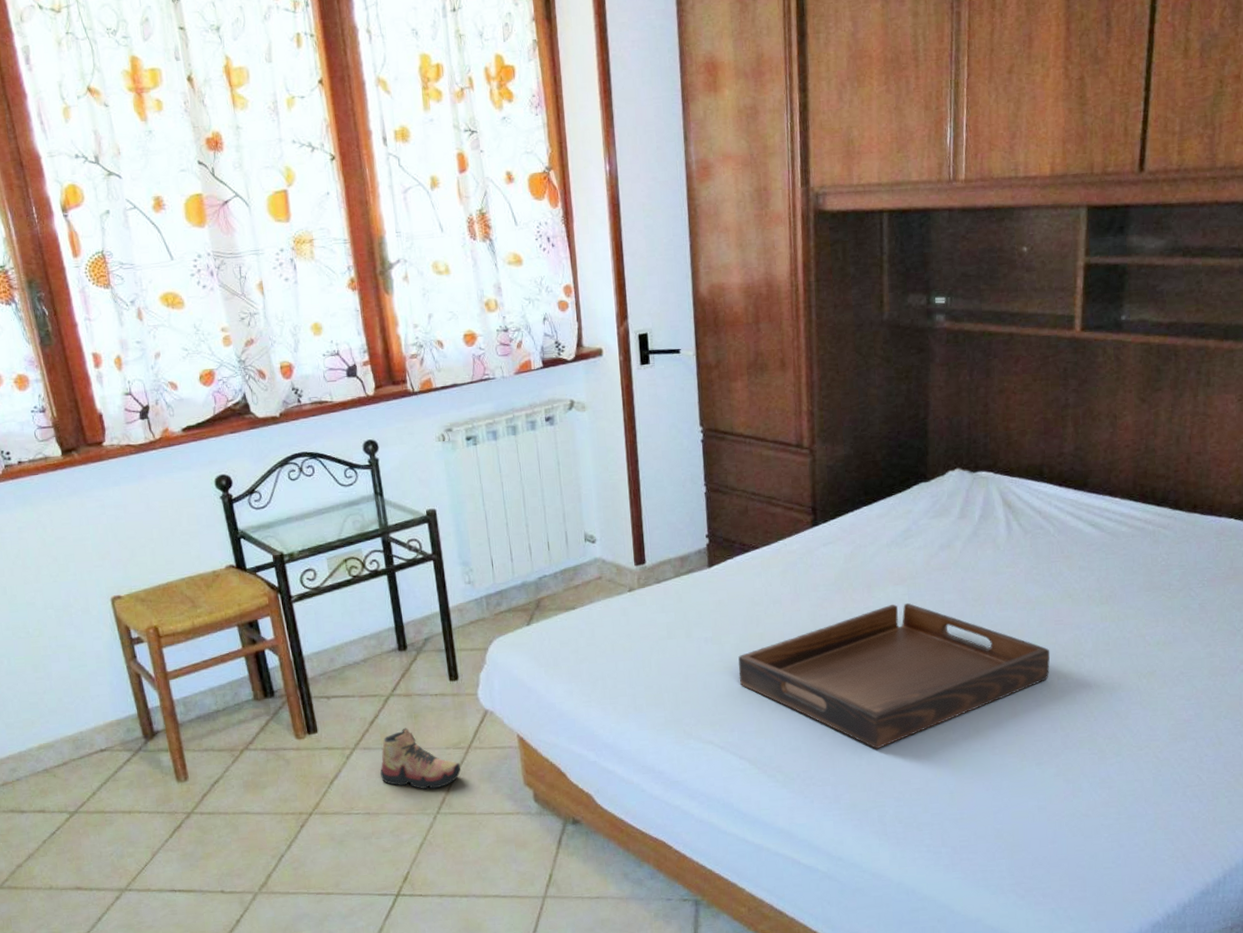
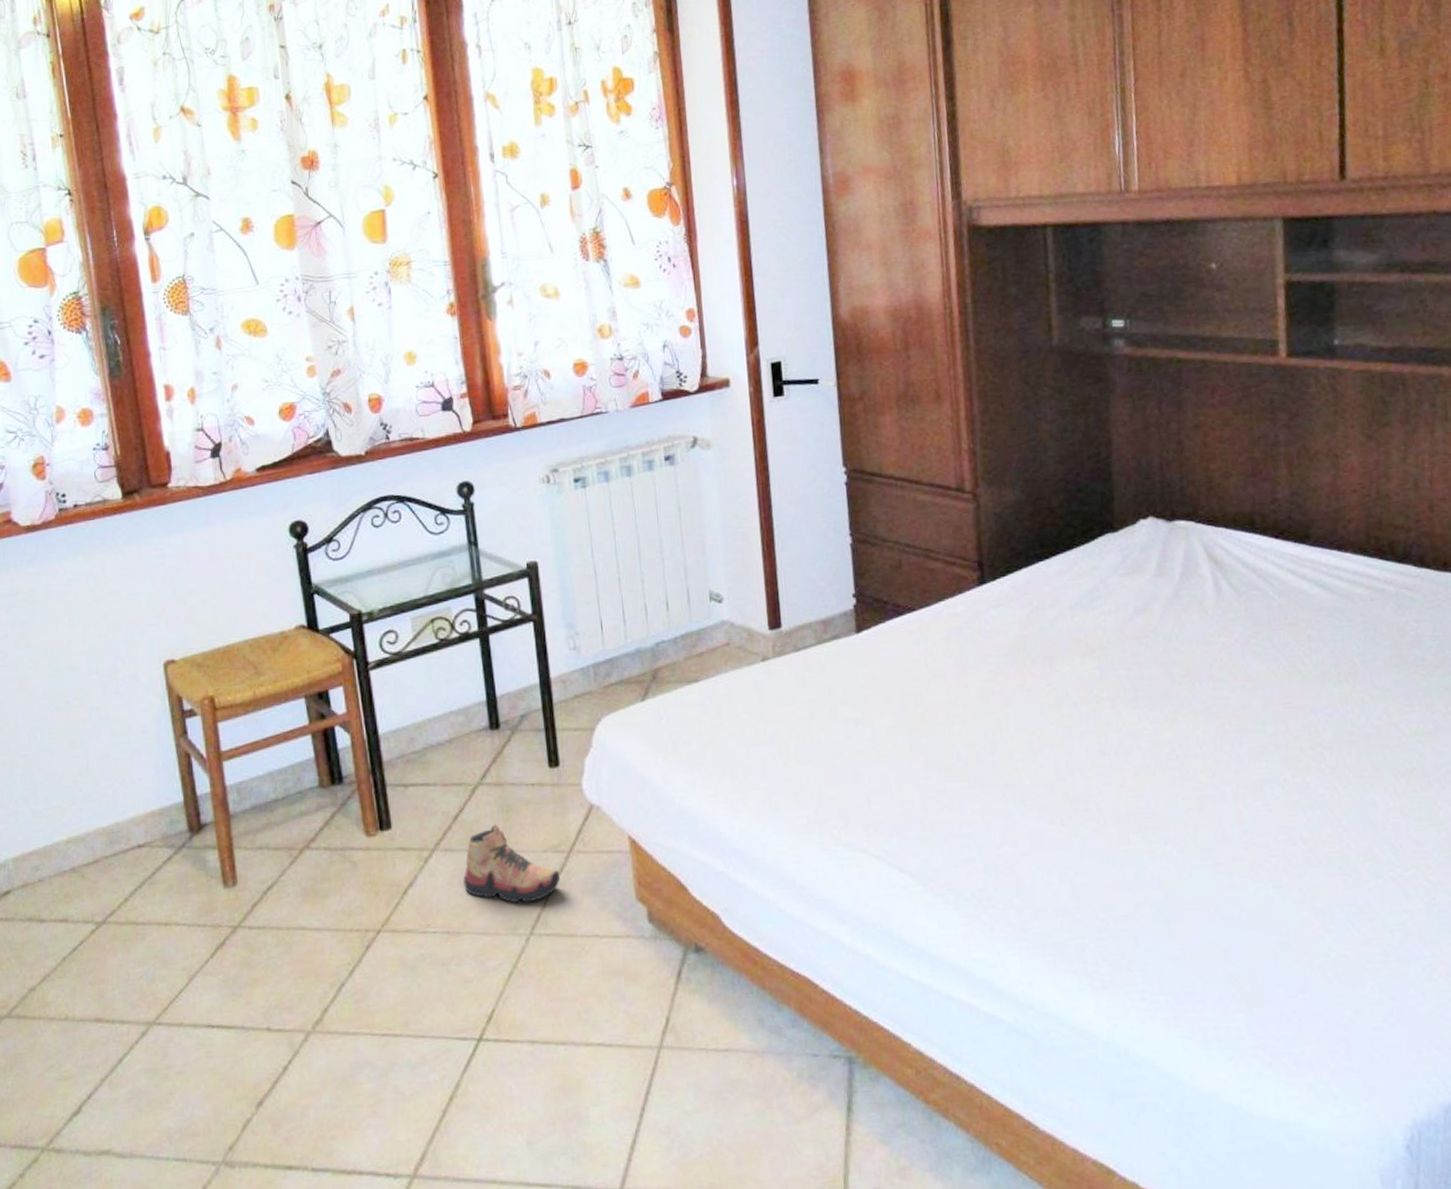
serving tray: present [738,602,1050,749] -> none [895,678,1282,863]

